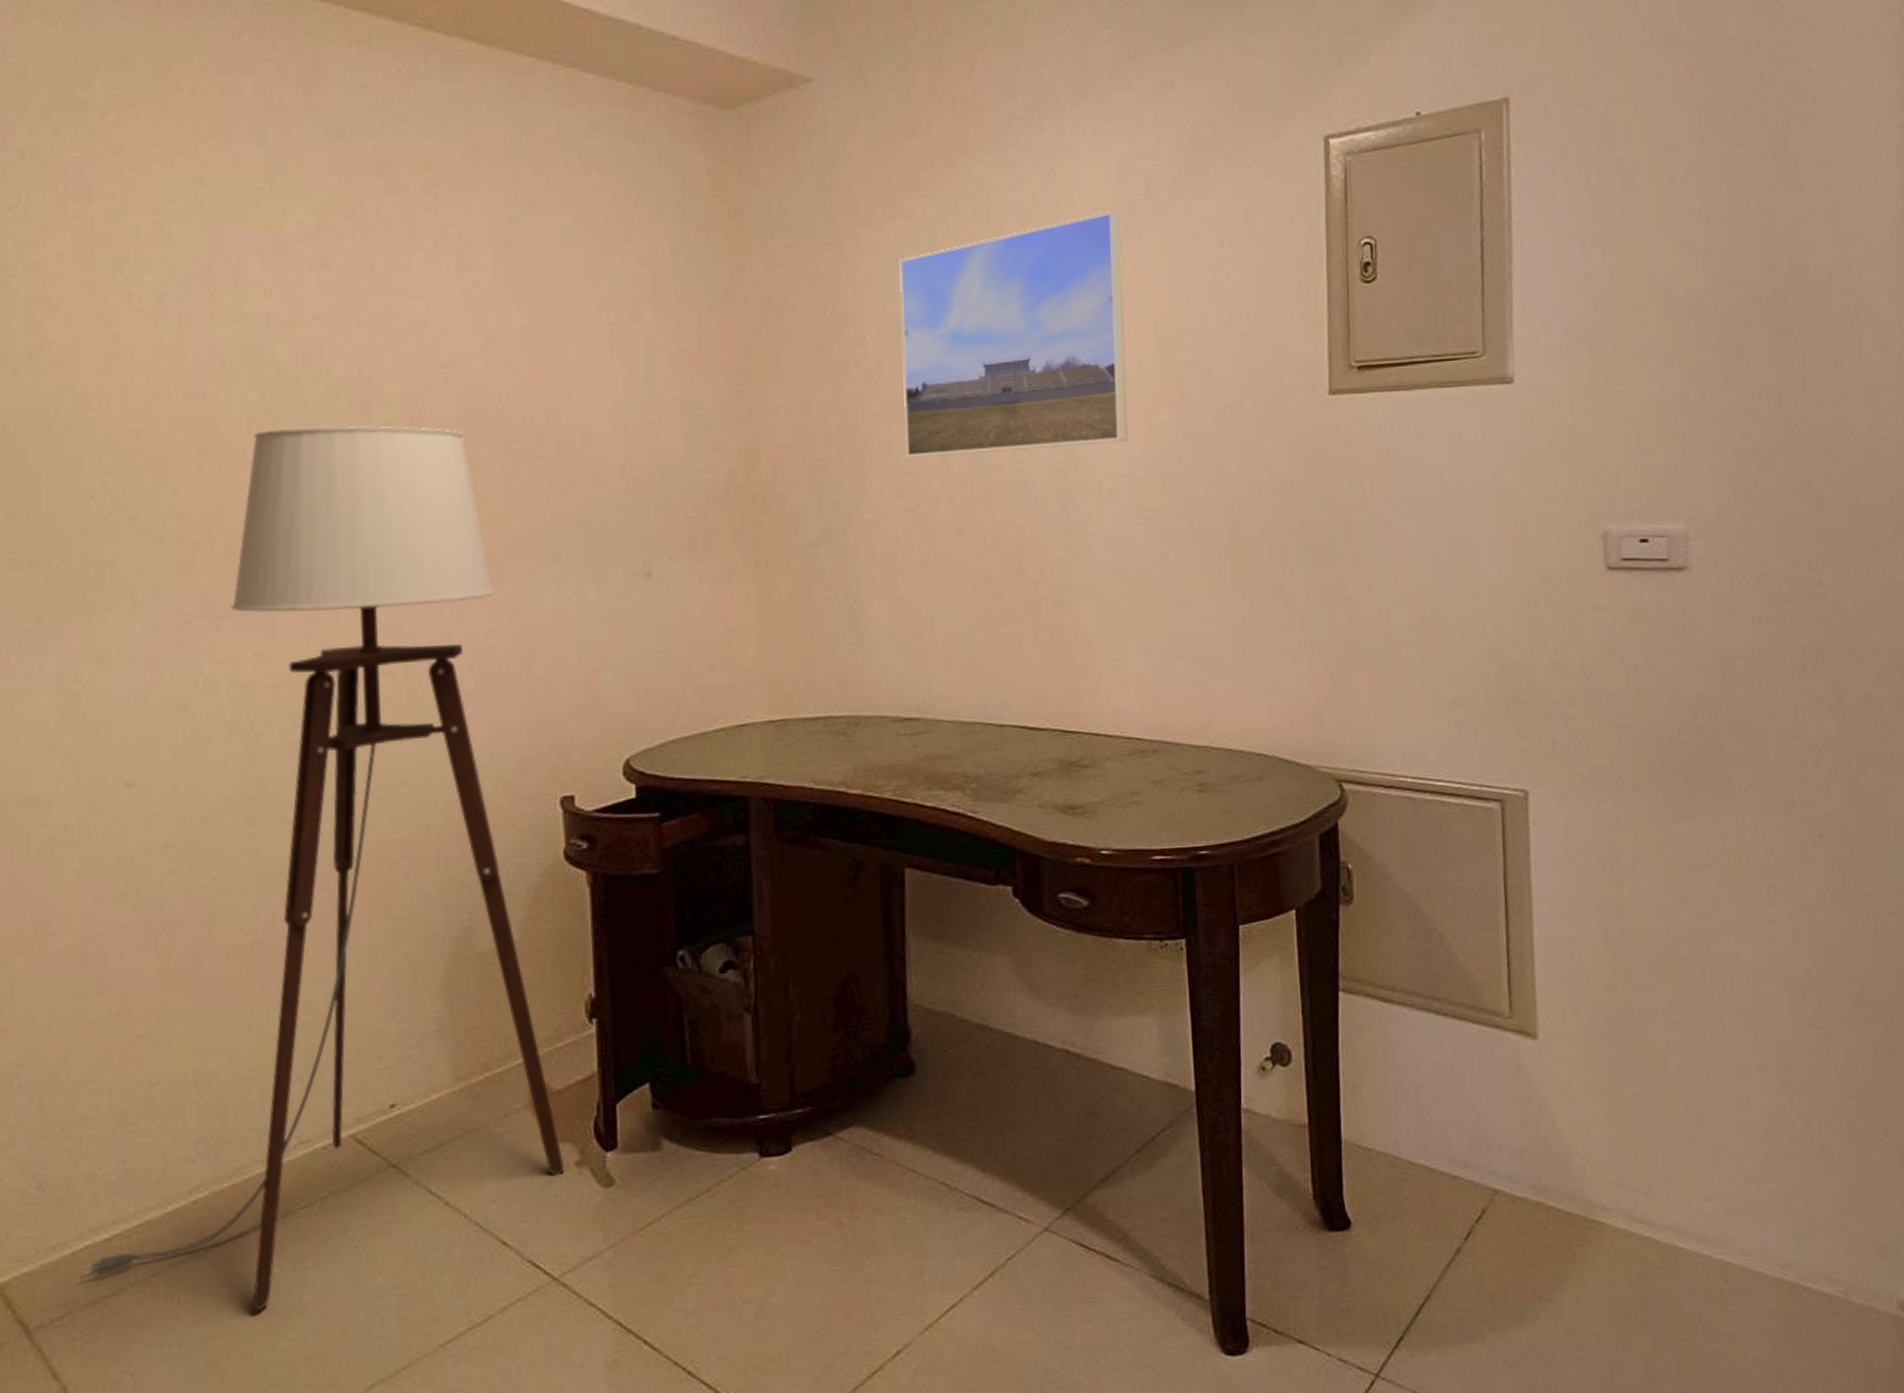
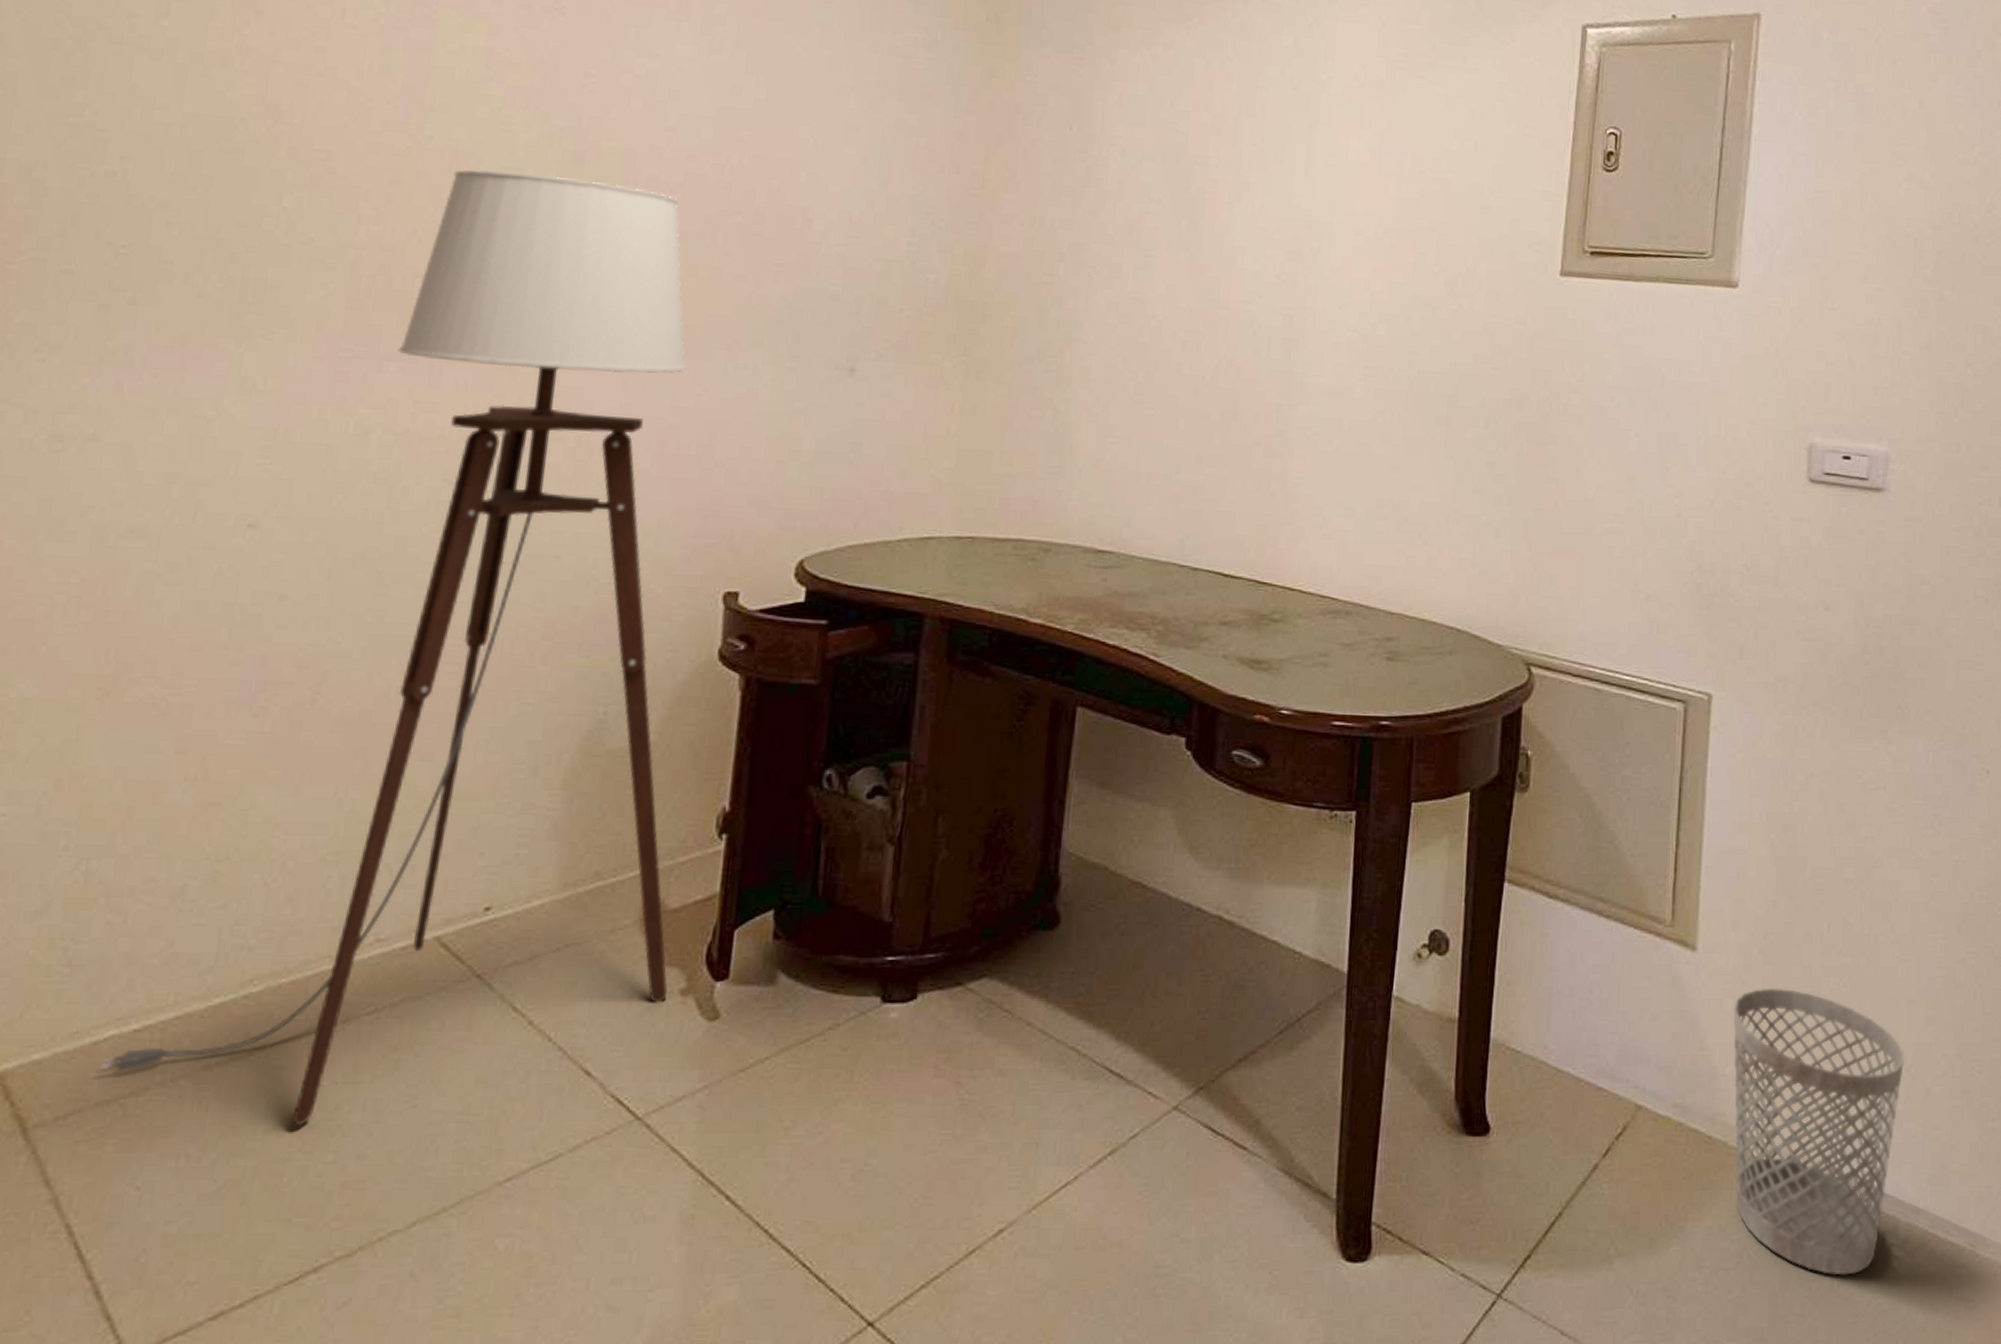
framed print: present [899,211,1128,458] -> none [1135,67,1378,296]
wastebasket: none [1580,1066,1759,1333] -> present [1733,988,1904,1276]

